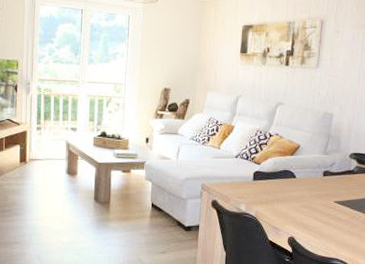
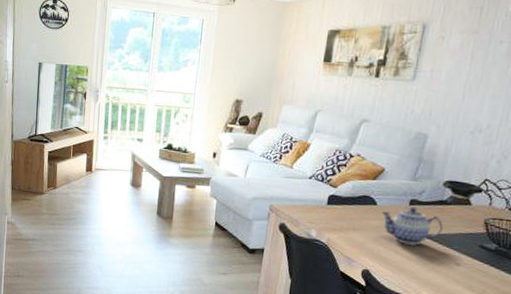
teapot: none [300,177,353,212] -> present [381,206,444,246]

